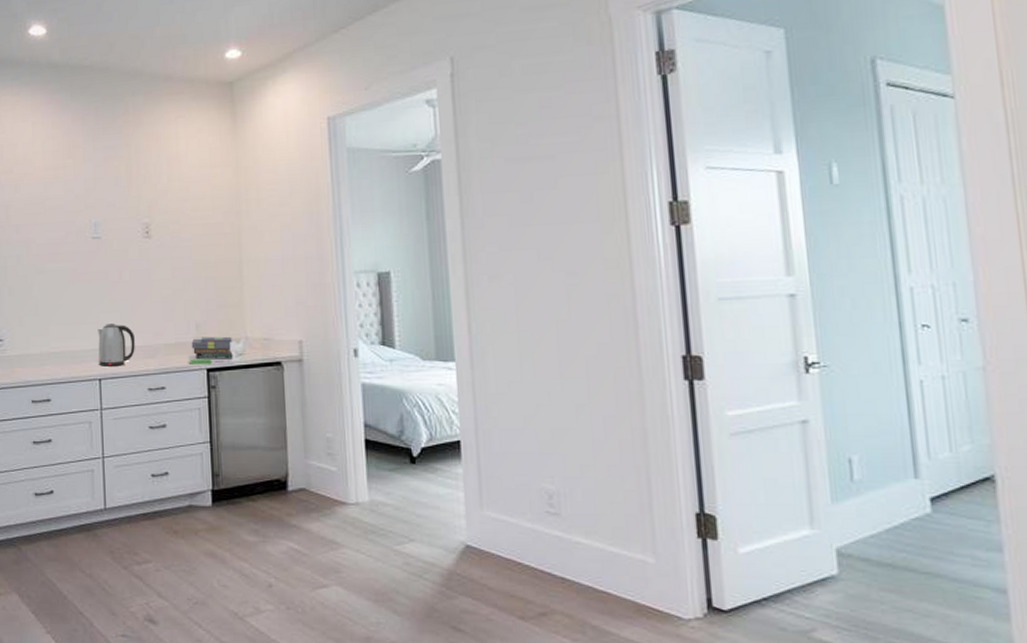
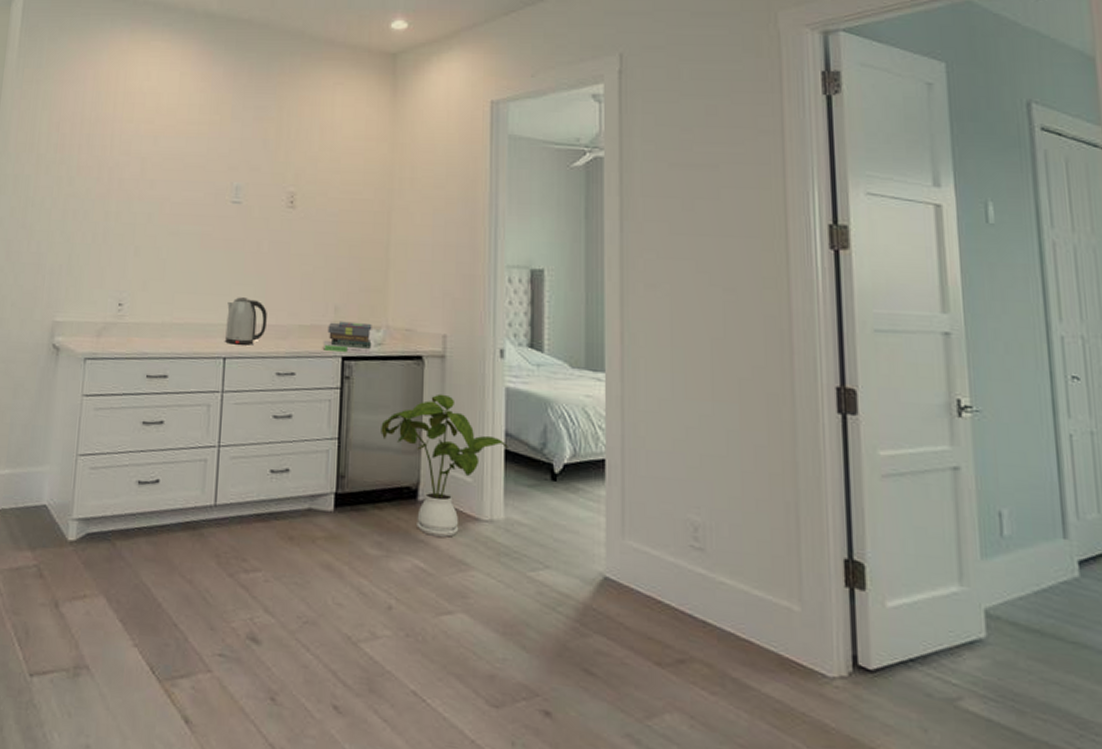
house plant: none [248,394,368,521] -> present [381,394,508,537]

